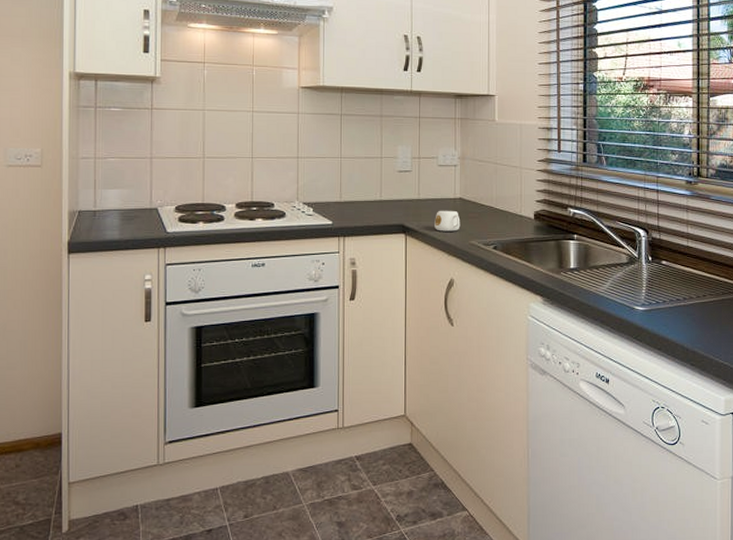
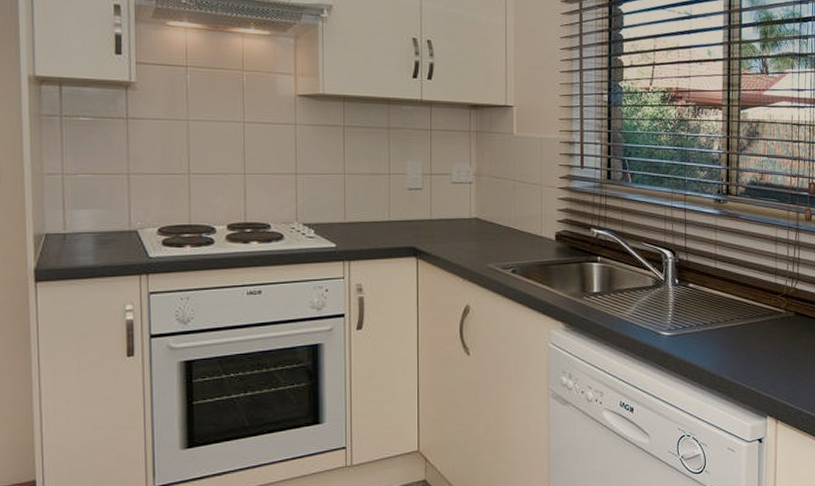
mug: present [434,210,461,232] -> none [448,231,476,254]

